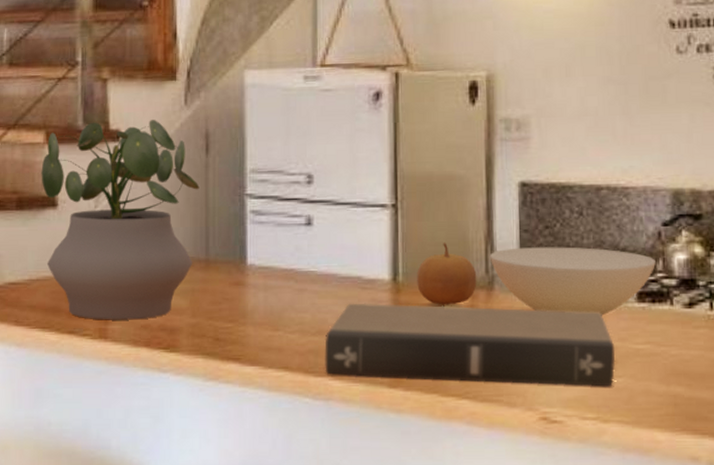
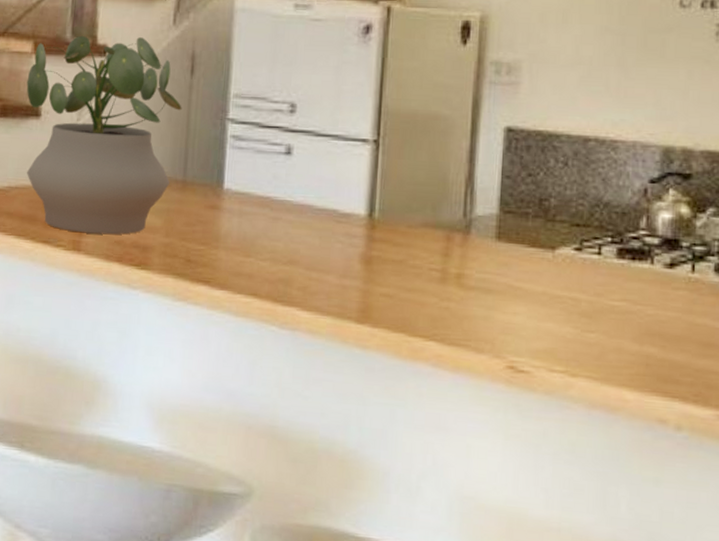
book: present [324,303,616,386] -> none [293,235,590,340]
fruit: present [417,243,477,305] -> none [393,182,454,246]
bowl: present [489,247,656,316] -> none [468,193,639,269]

